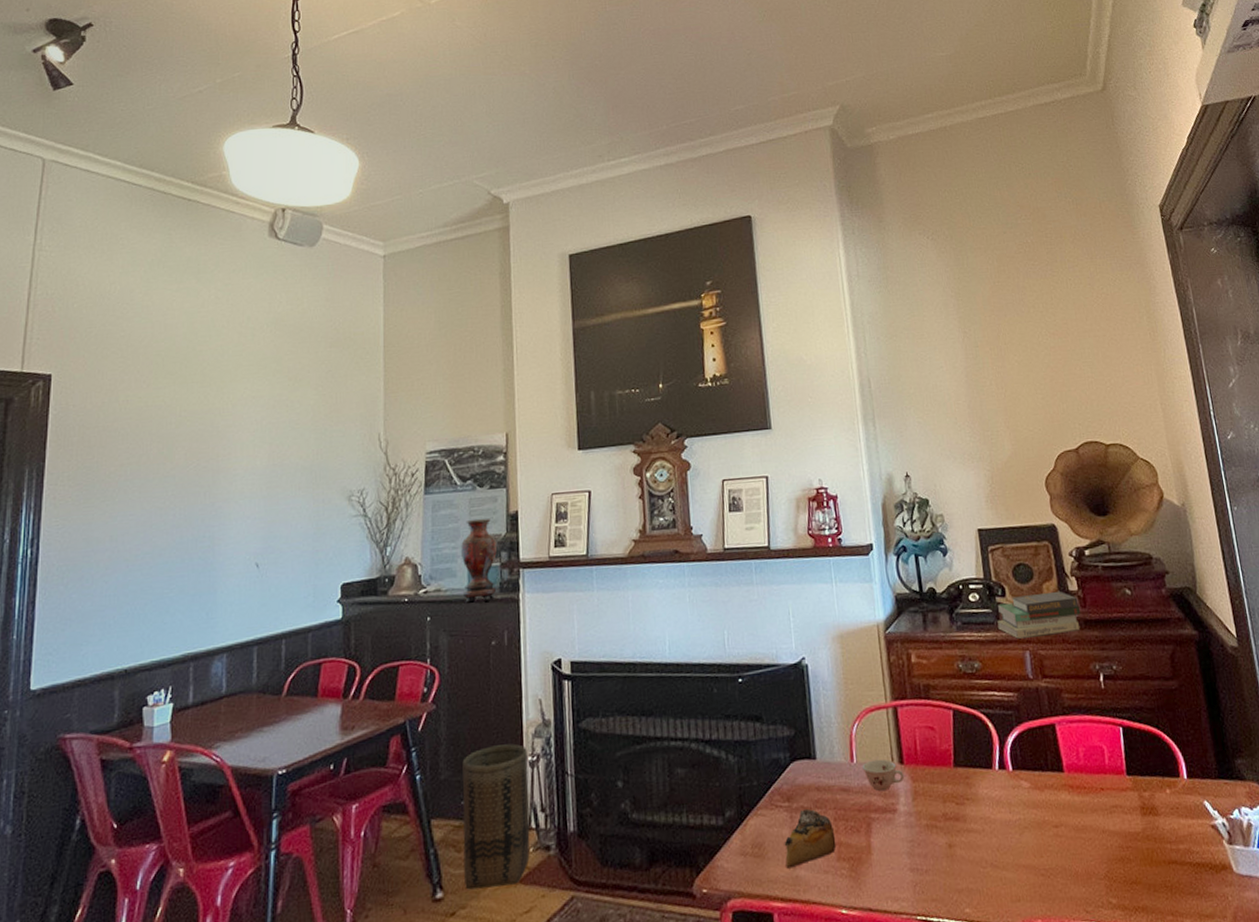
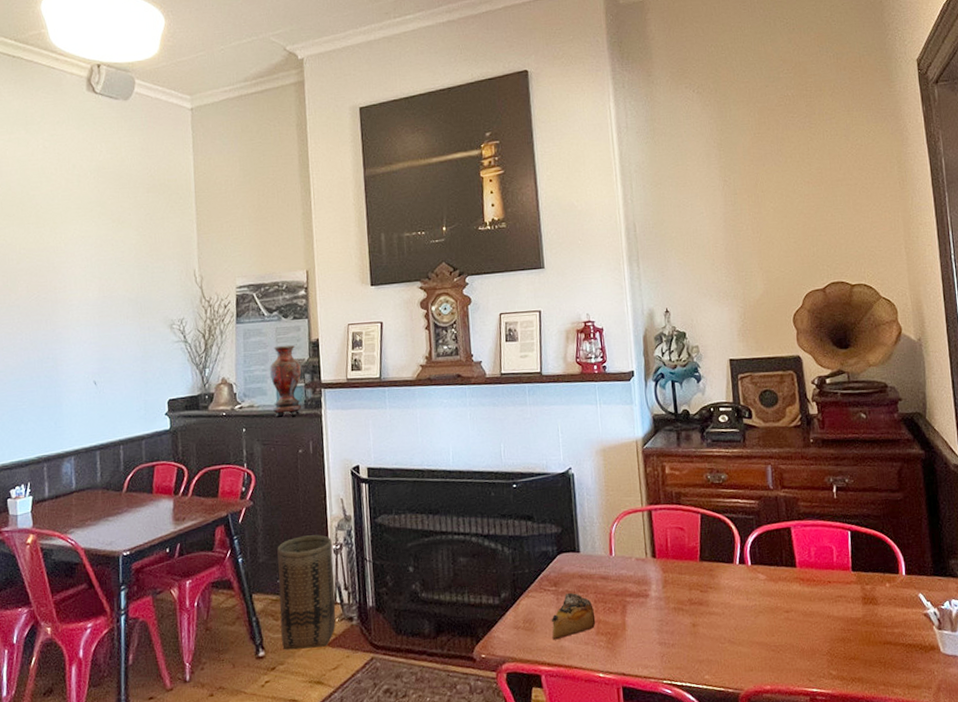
teacup: present [862,759,905,792] -> none [619,553,656,580]
books: present [997,591,1080,639] -> none [743,414,818,455]

